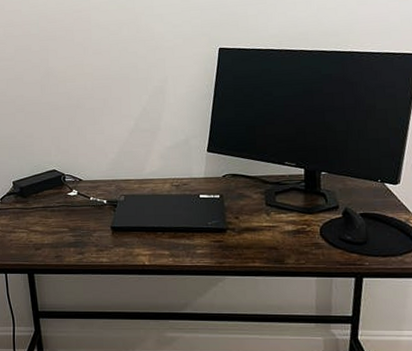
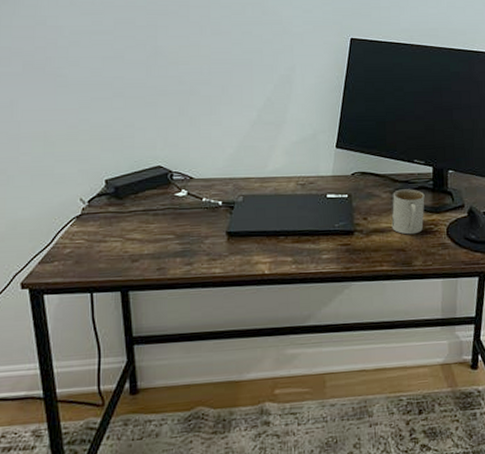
mug: none [263,190,297,234] -> present [391,189,425,235]

